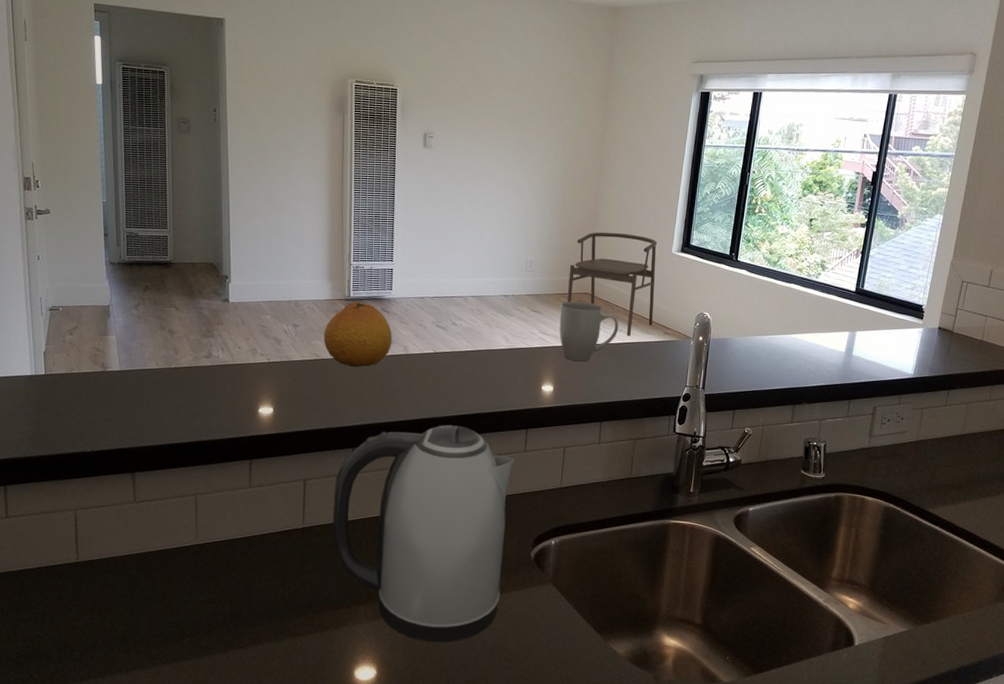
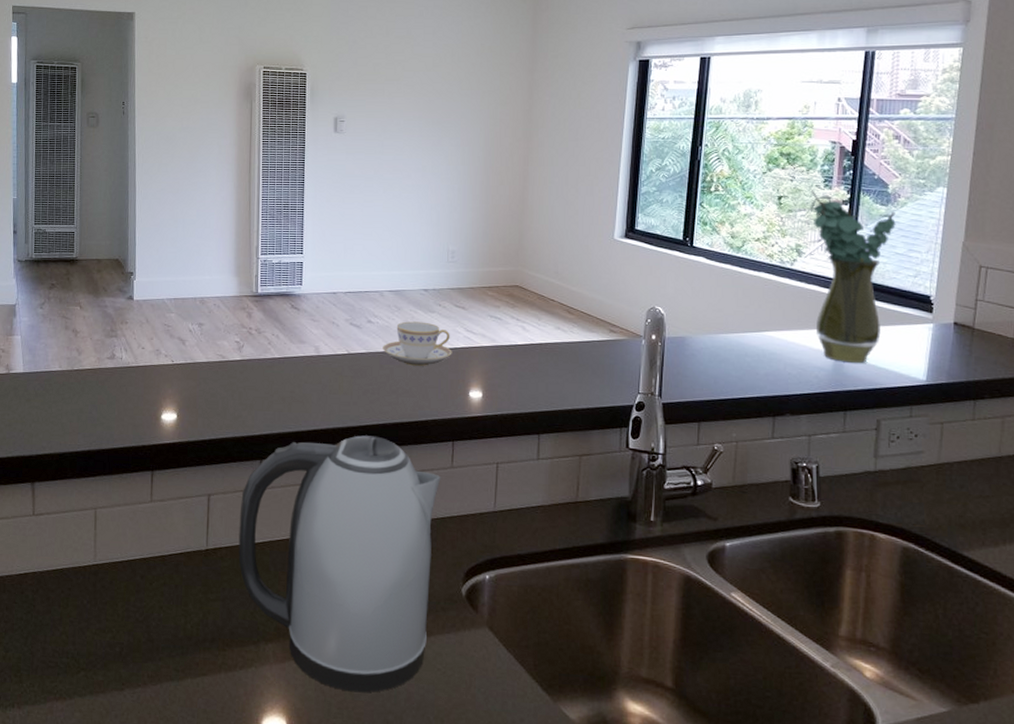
fruit: present [323,301,392,367] -> none [230,297,303,369]
teacup: none [466,324,528,364] -> present [383,321,452,366]
mug: present [559,301,619,362] -> none [487,296,556,364]
armchair: present [567,232,657,336] -> none [495,217,596,335]
vase: none [831,214,902,360] -> present [809,190,896,363]

